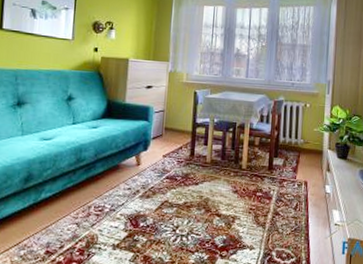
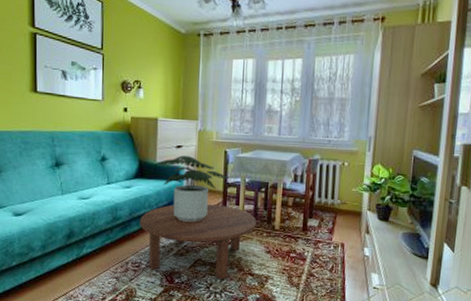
coffee table: none [105,144,224,222] -> present [140,204,256,280]
potted plant: none [125,95,198,163] -> present [156,155,229,222]

